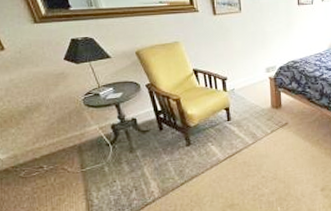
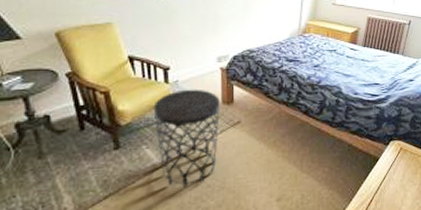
side table: none [215,95,270,178] -> present [153,89,220,188]

